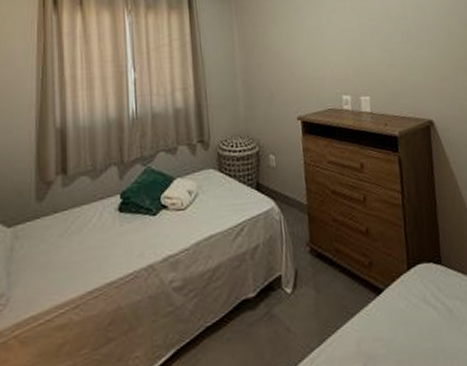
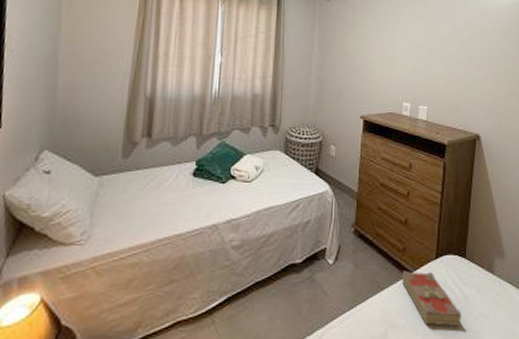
book: none [372,287,451,352] -> present [401,270,461,326]

